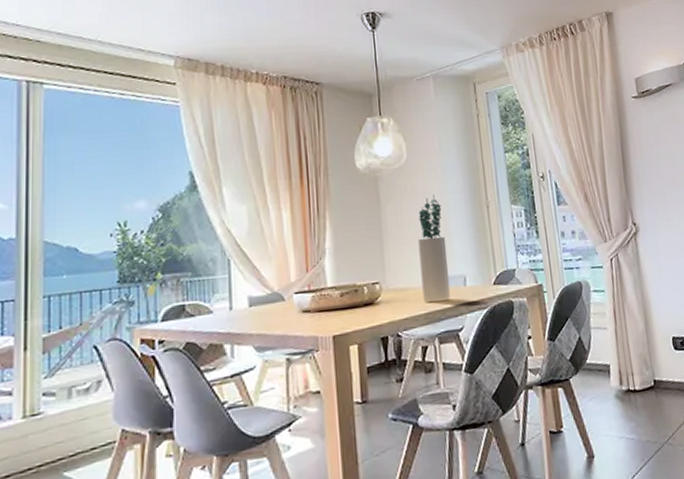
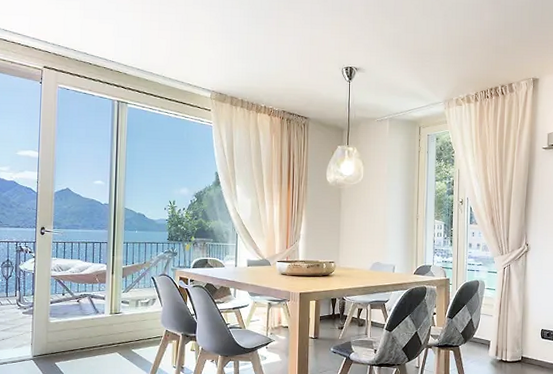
vase: present [418,194,451,303] -> none [363,206,384,281]

